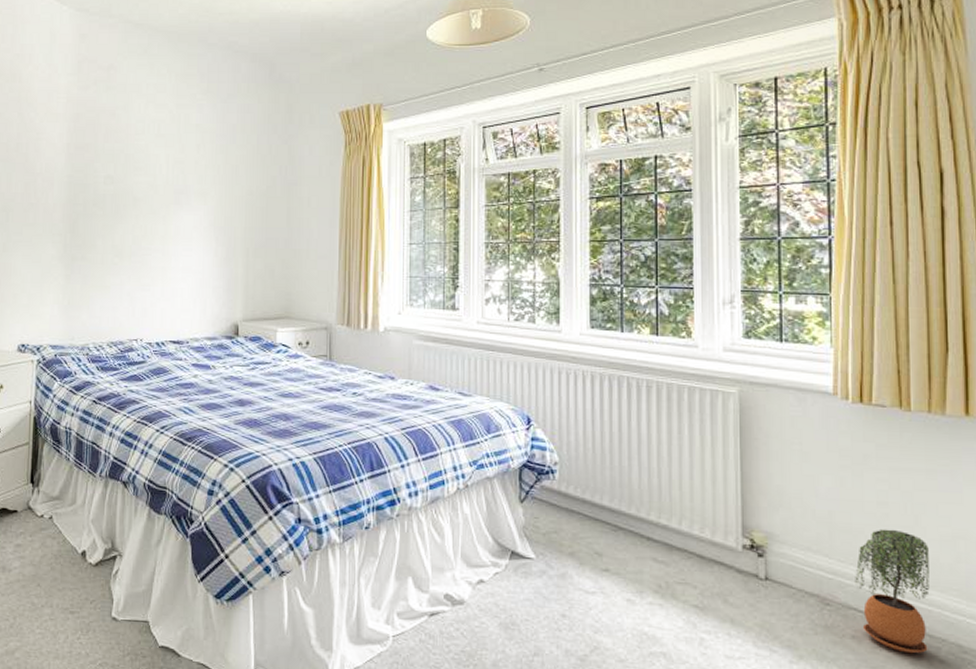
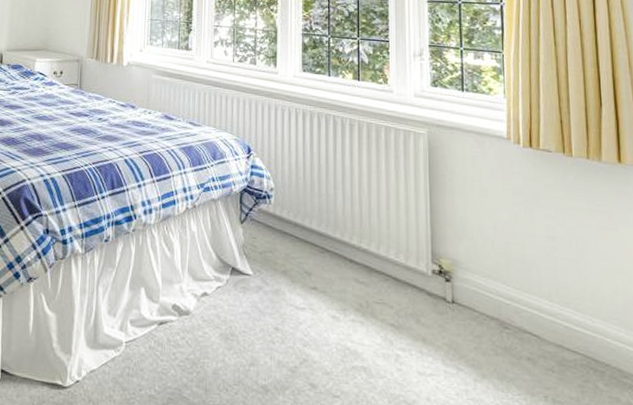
potted plant: present [855,529,930,654] -> none [529,260,594,377]

